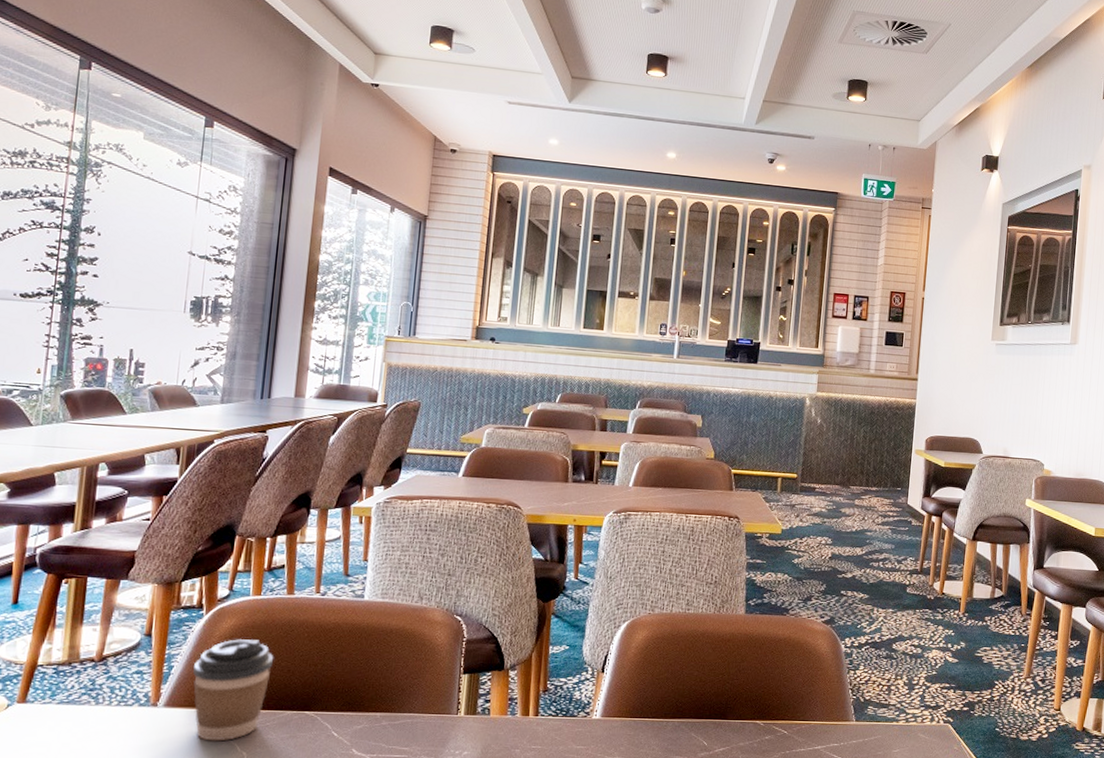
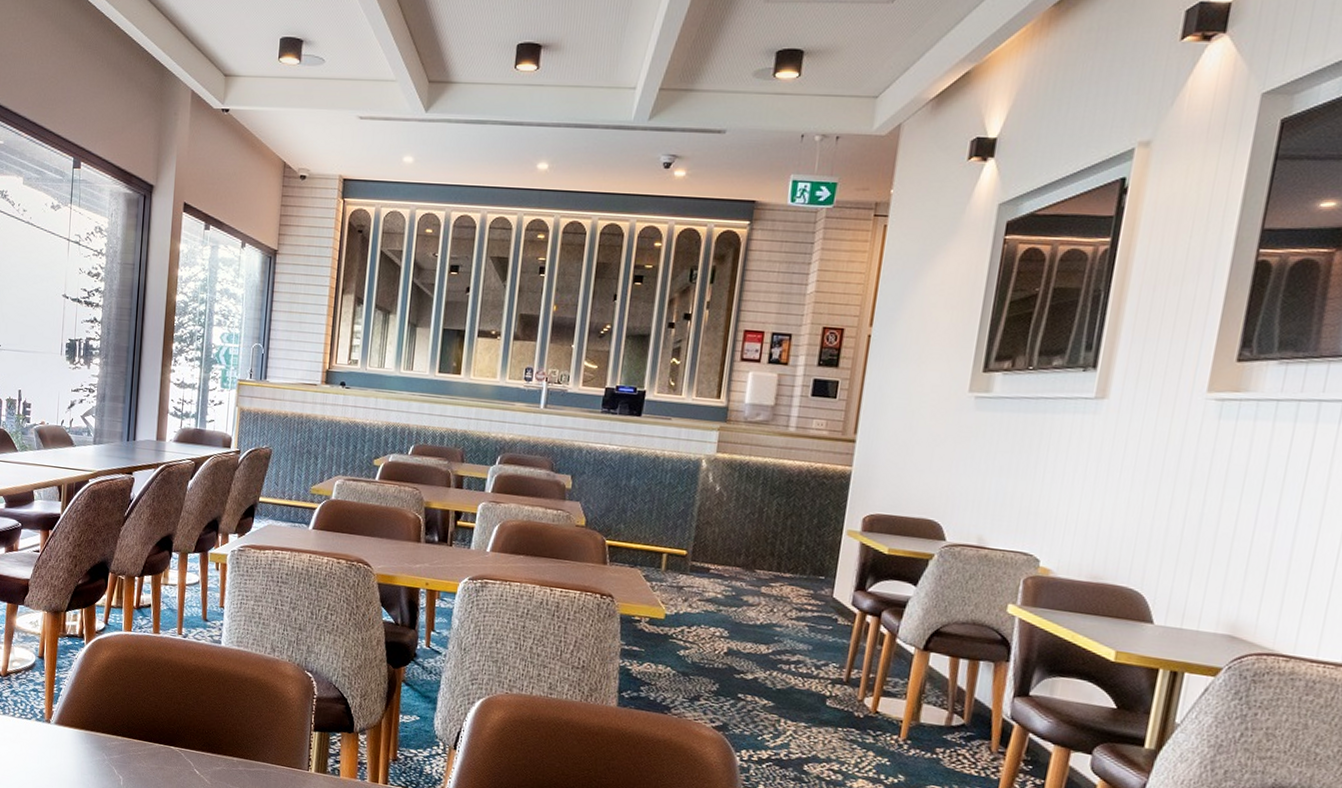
coffee cup: present [192,639,274,742] -> none [77,670,144,763]

